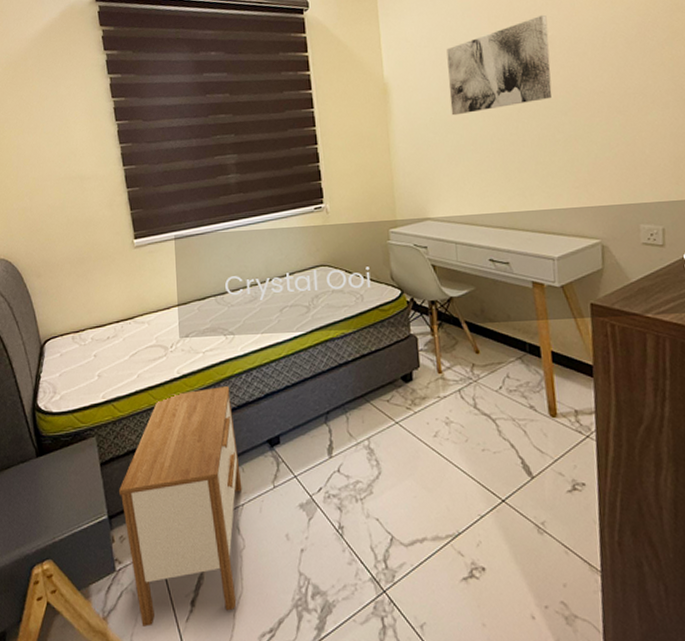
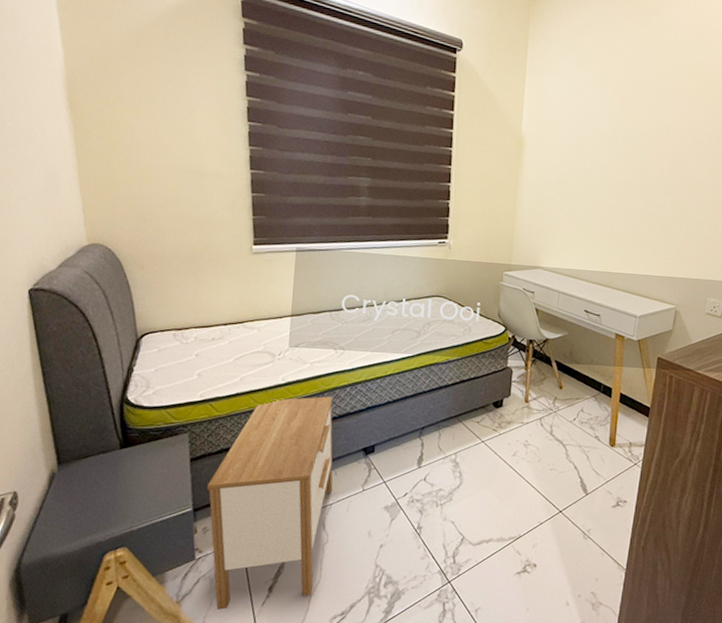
wall art: present [446,14,552,116] -> none [575,103,669,179]

